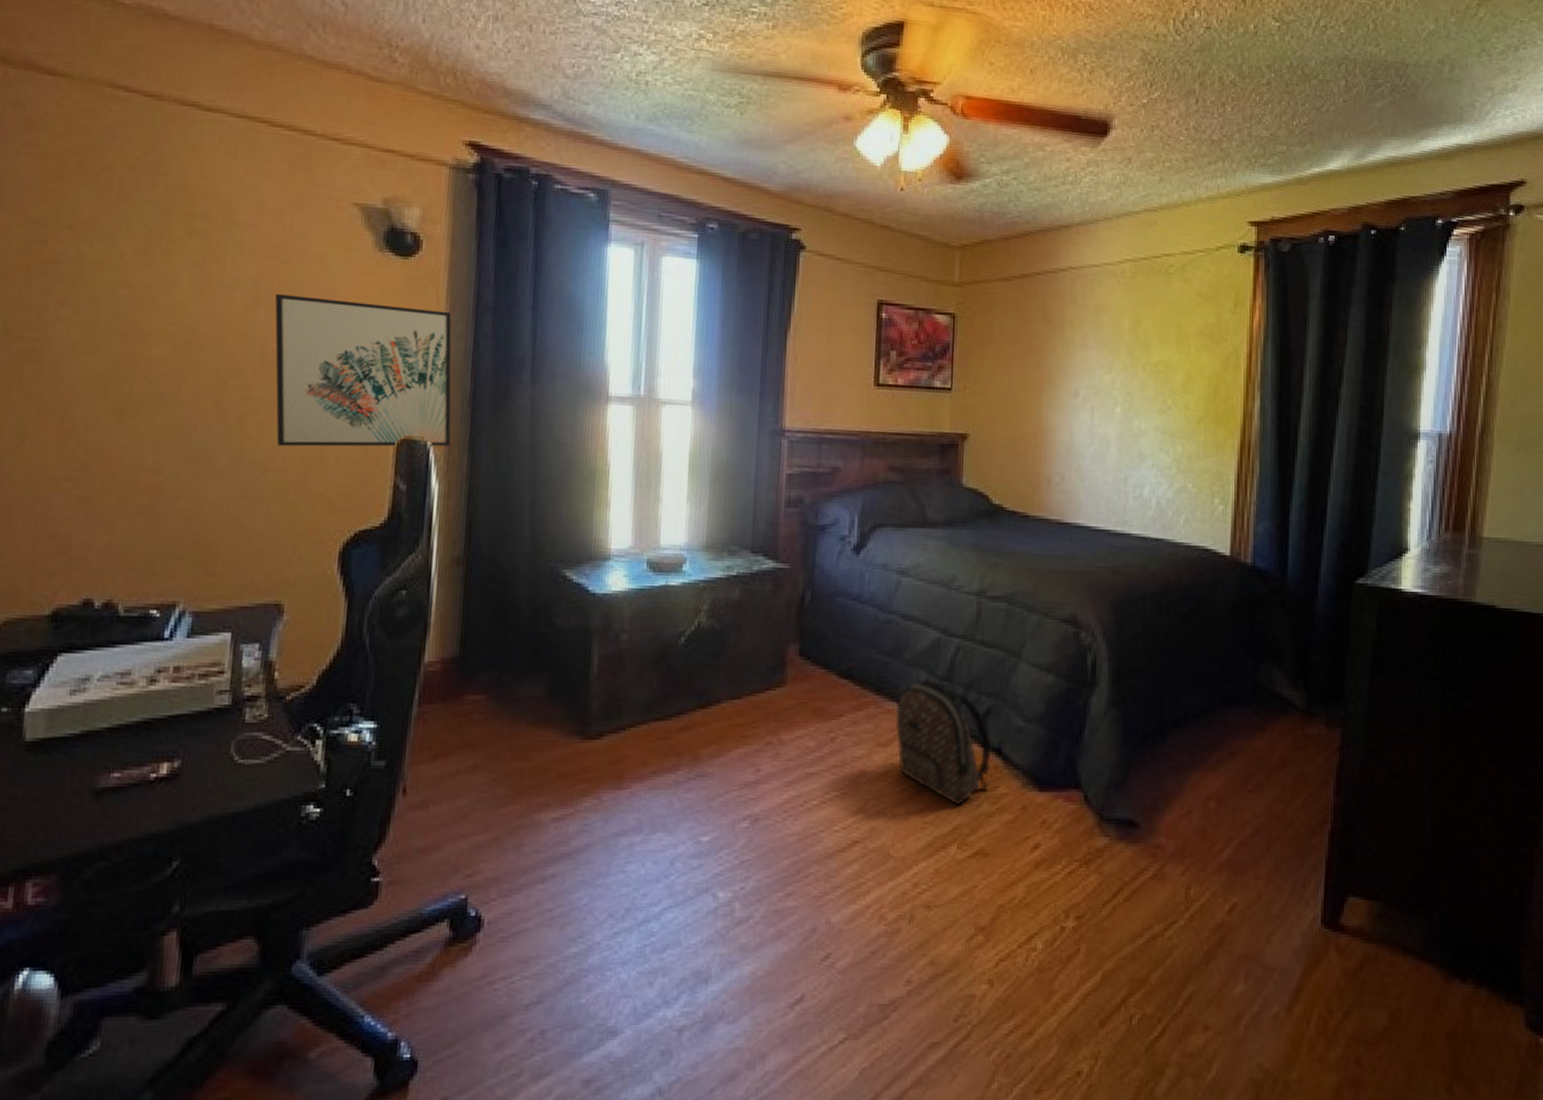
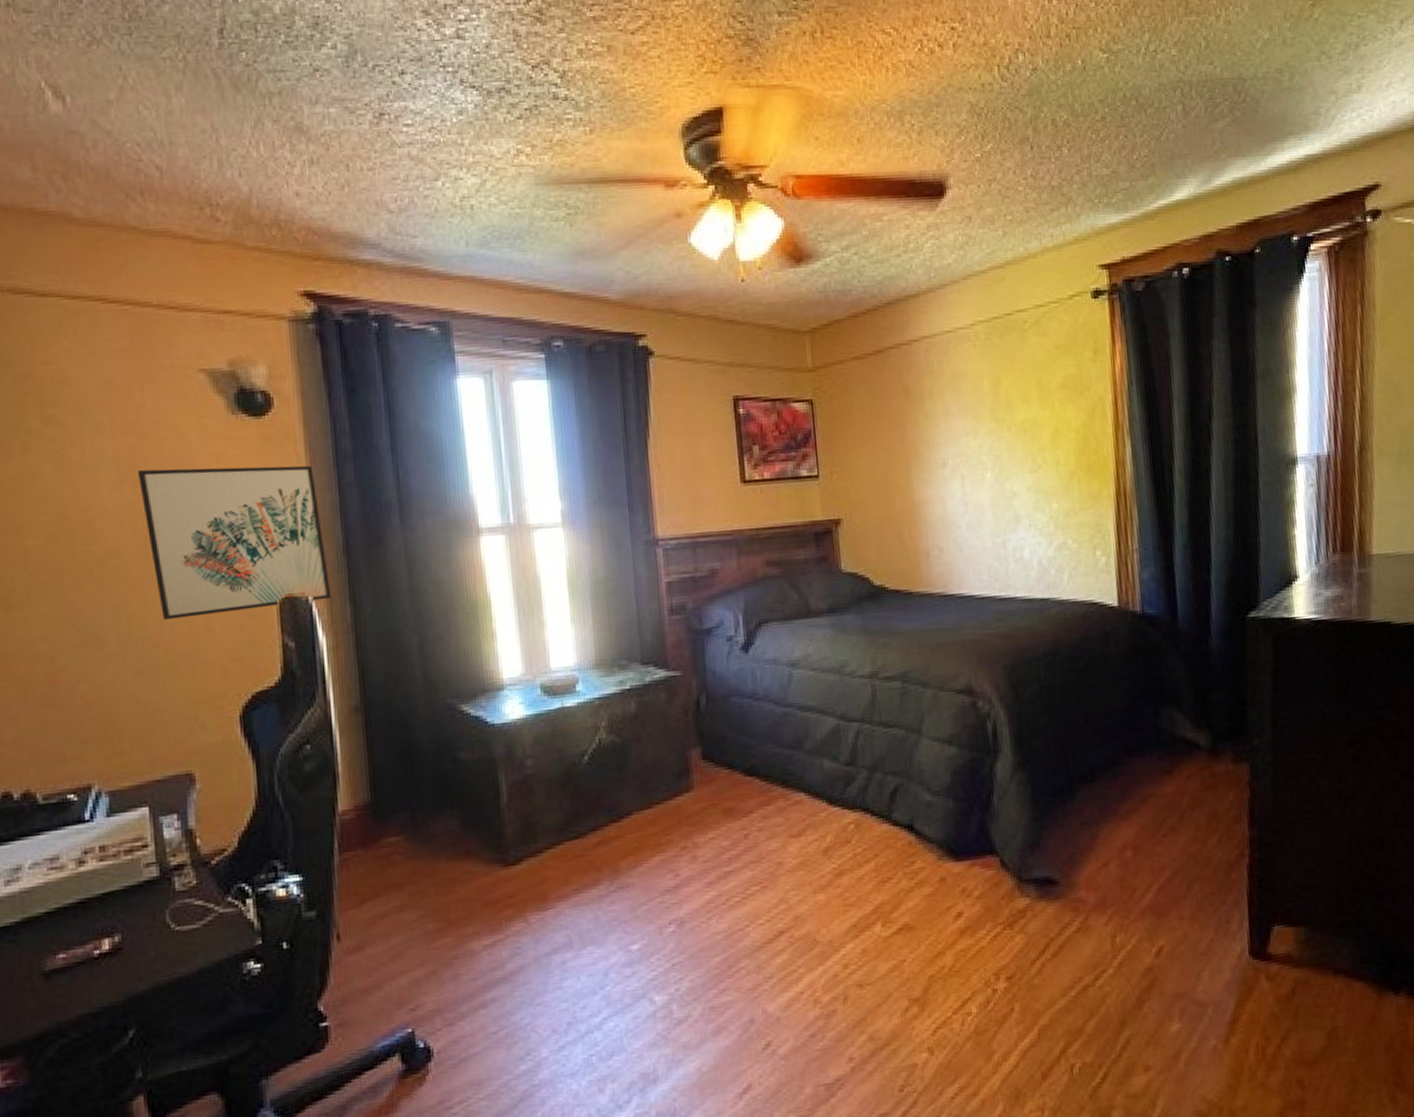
backpack: present [895,673,992,806] -> none [803,759,905,886]

